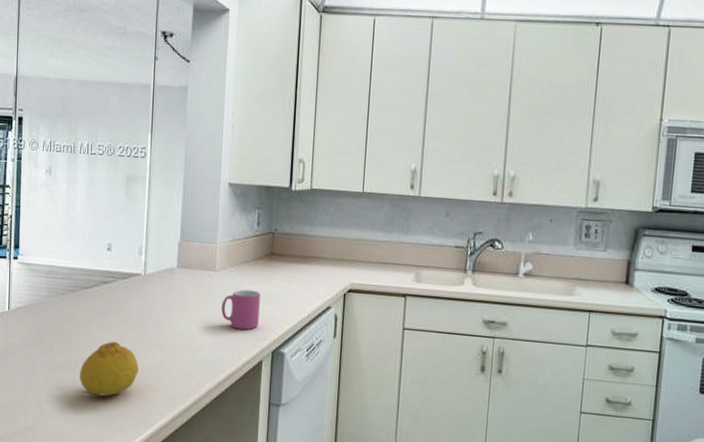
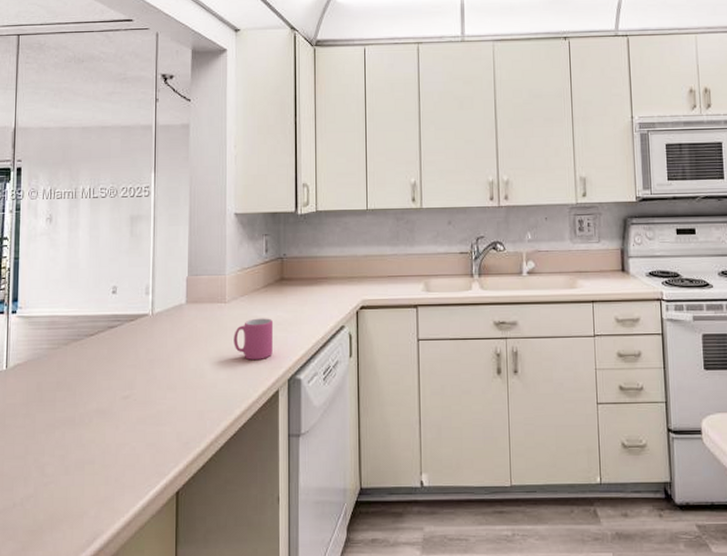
fruit: present [80,341,139,397] -> none [85,388,149,450]

